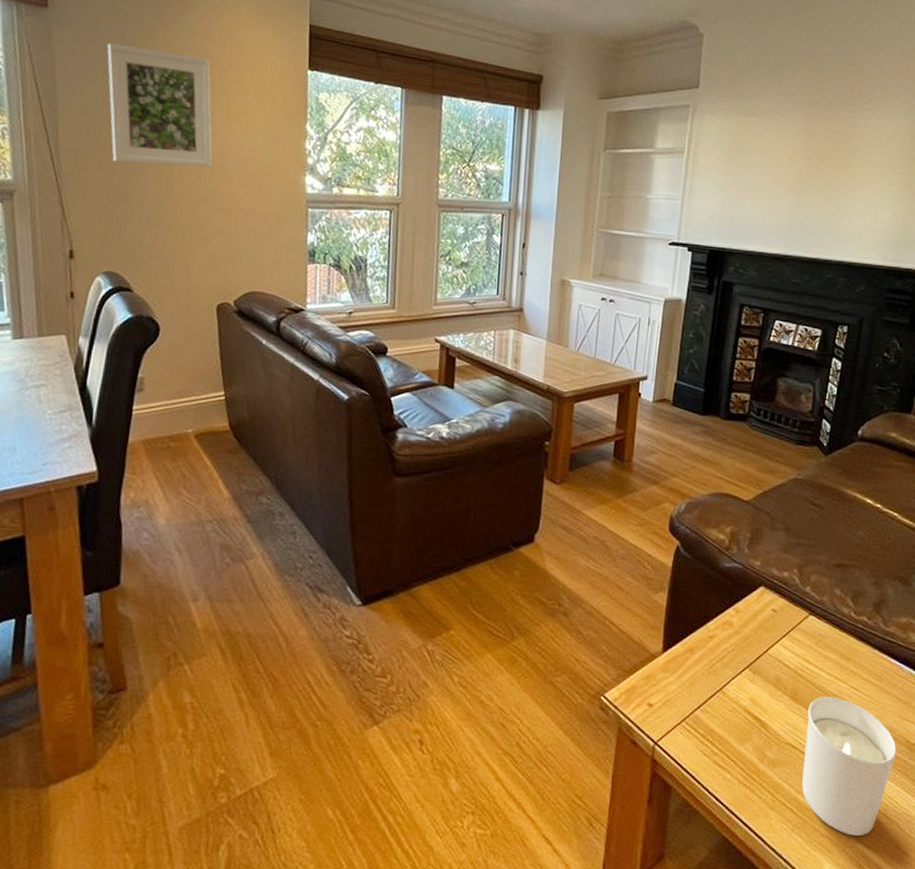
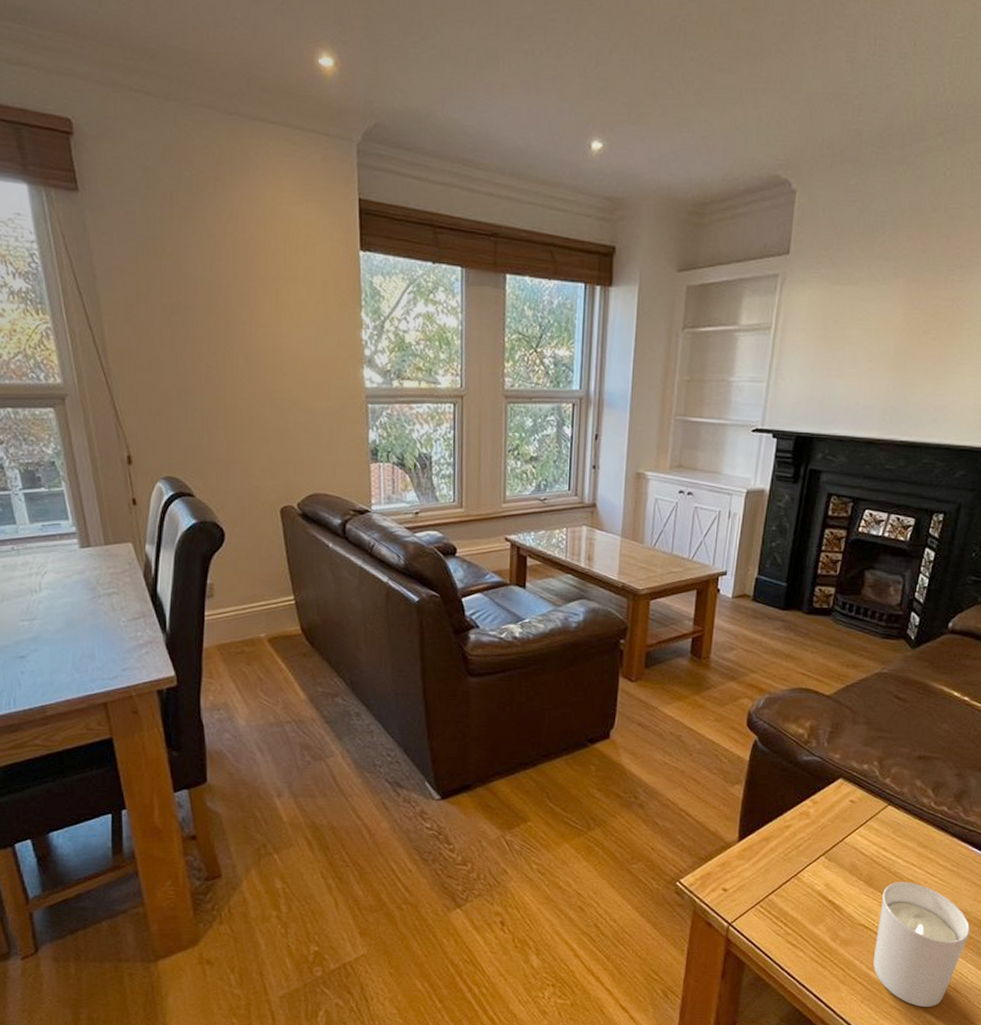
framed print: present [107,43,212,167] -> none [144,229,264,363]

